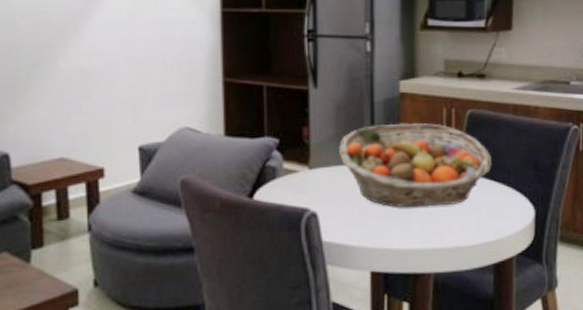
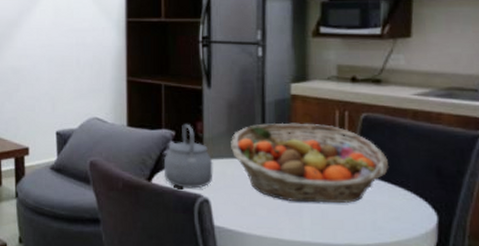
tea kettle: none [266,129,321,203] -> present [163,123,213,189]

